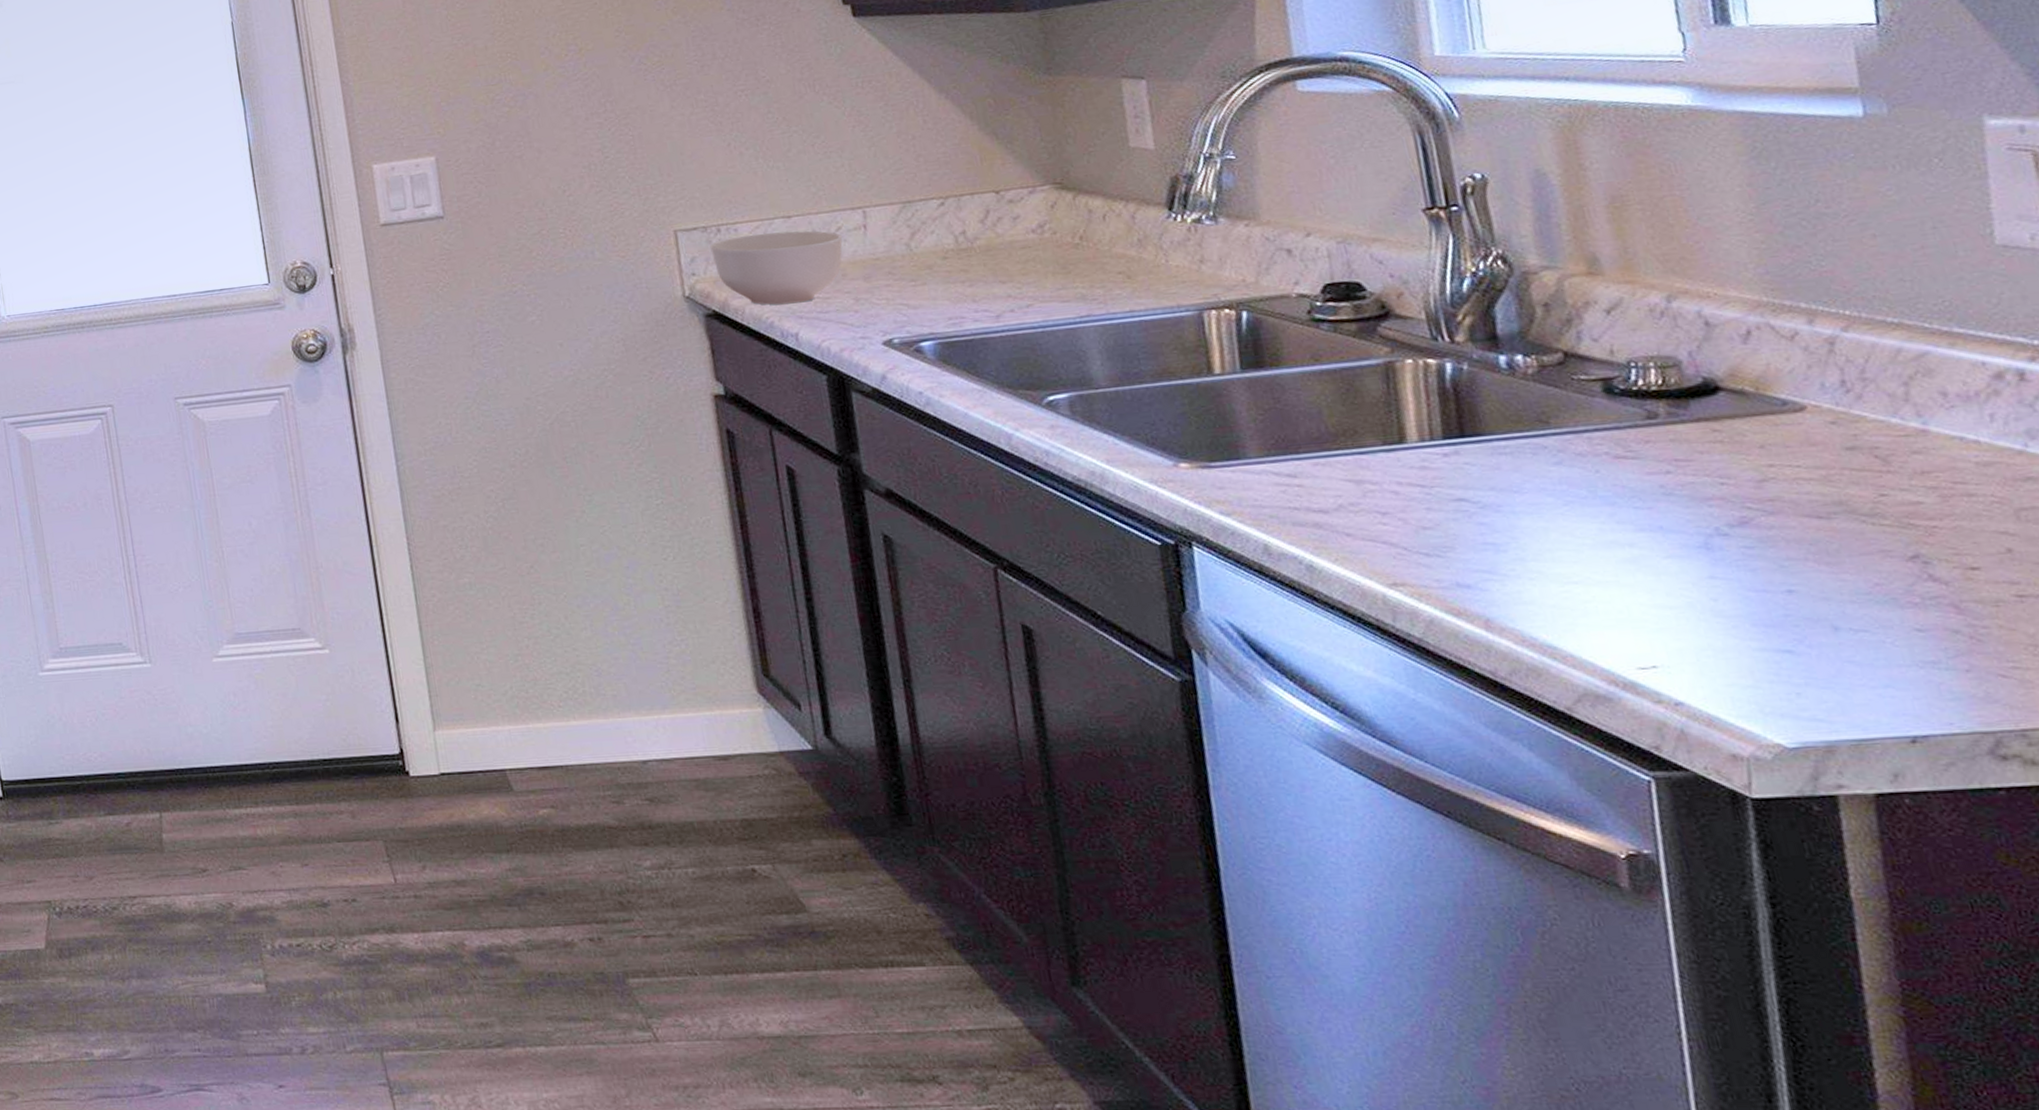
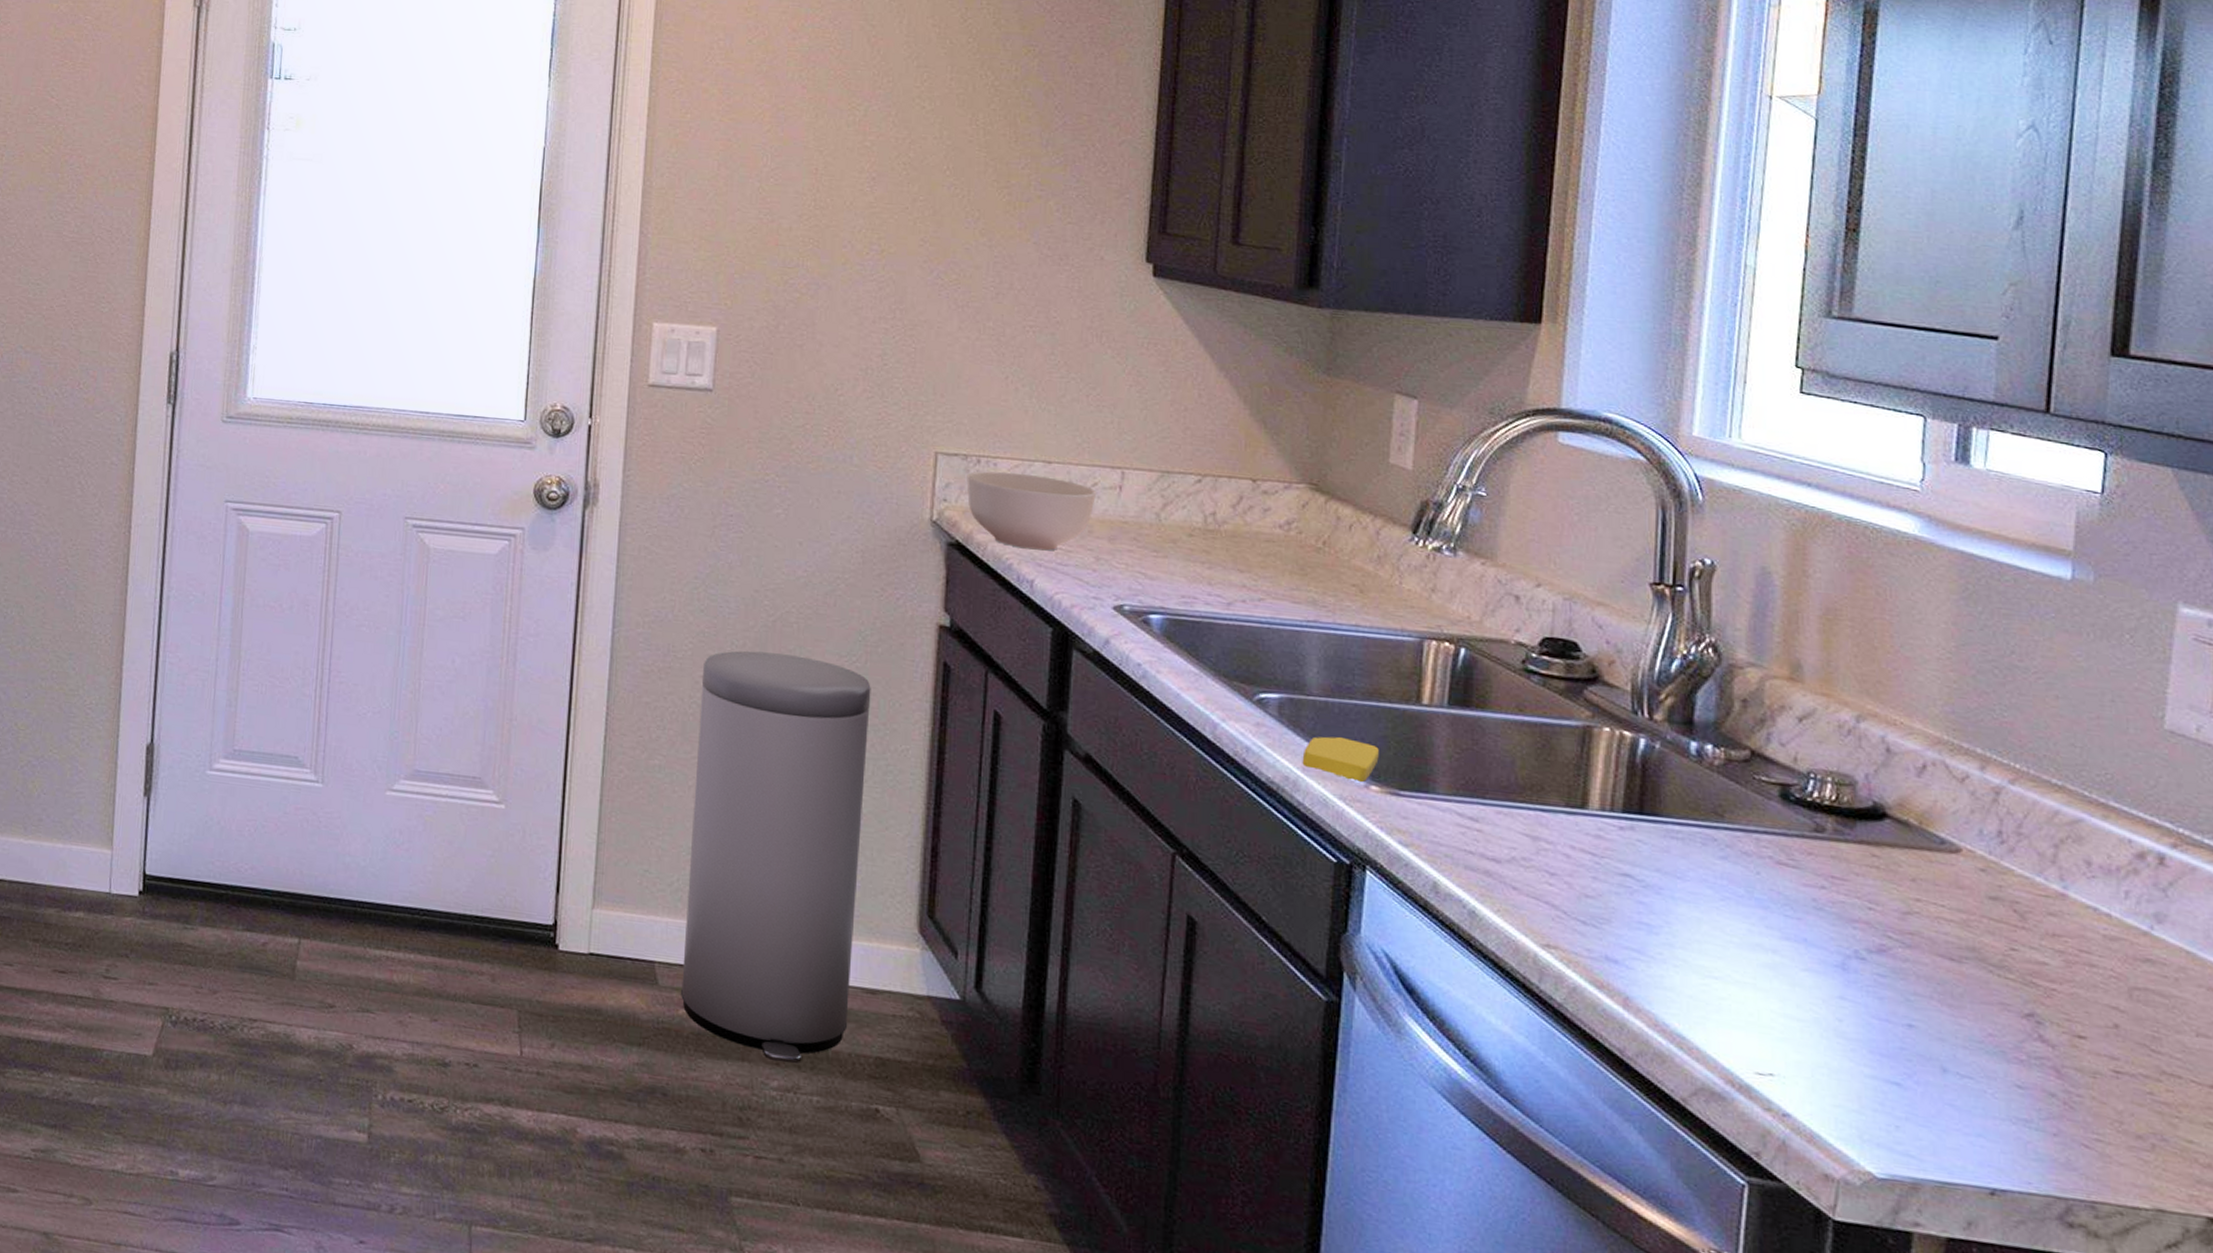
pedal bin: none [491,451,707,842] -> present [681,650,871,1064]
sponge: none [1103,422,1183,463] -> present [1302,736,1379,783]

